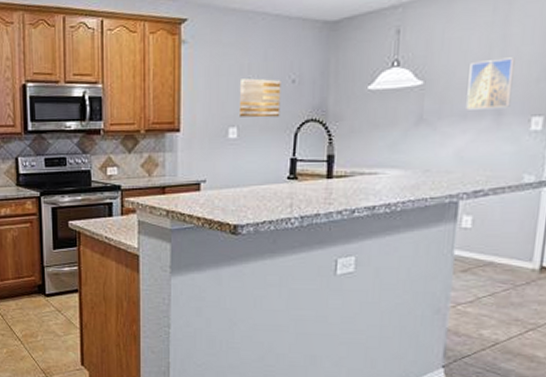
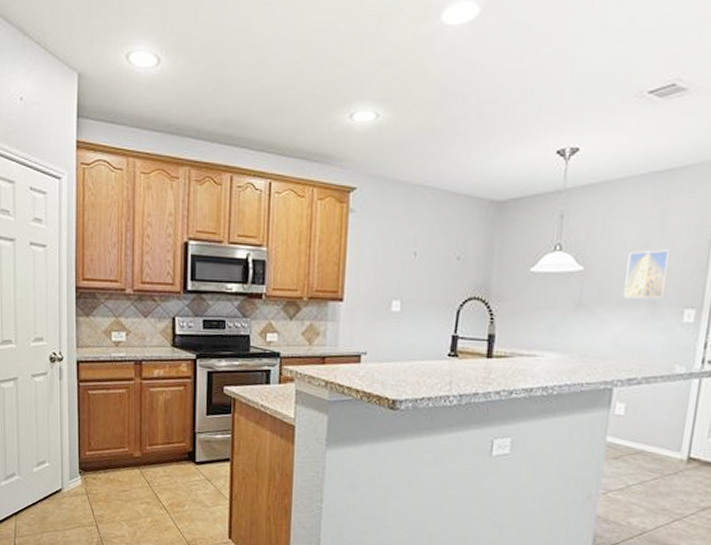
wall art: present [238,78,281,118] -> none [402,252,447,293]

